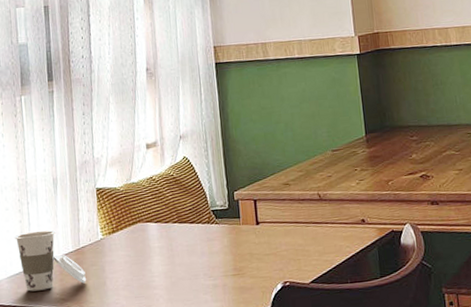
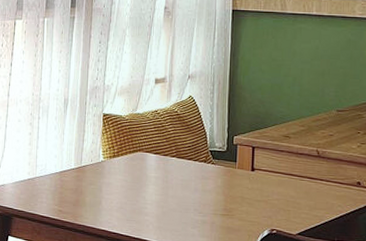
cup: present [14,229,87,292] -> none [23,144,84,200]

